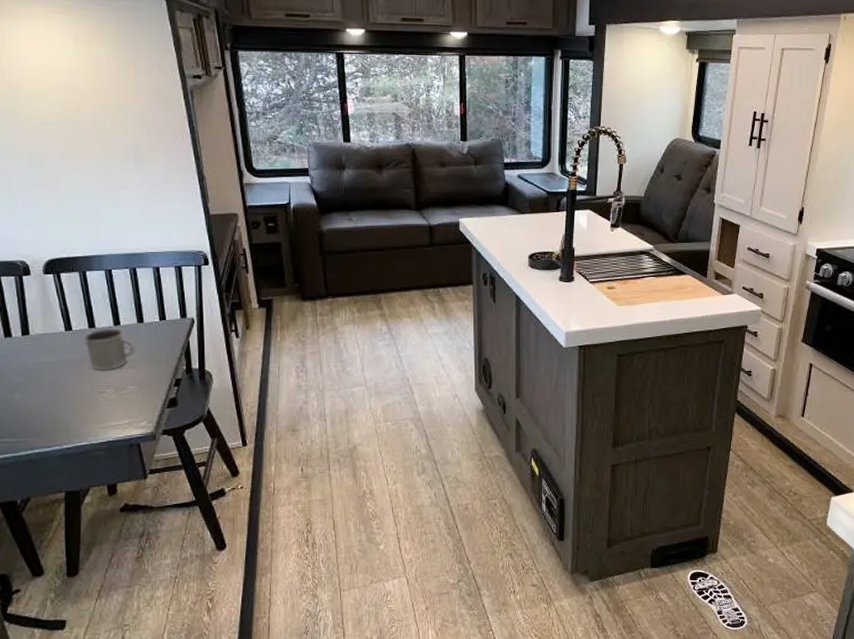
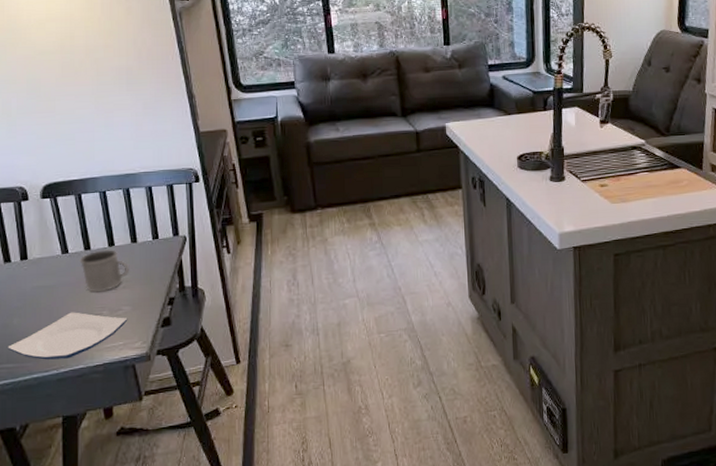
plate: none [8,389,133,436] -> present [8,312,128,360]

